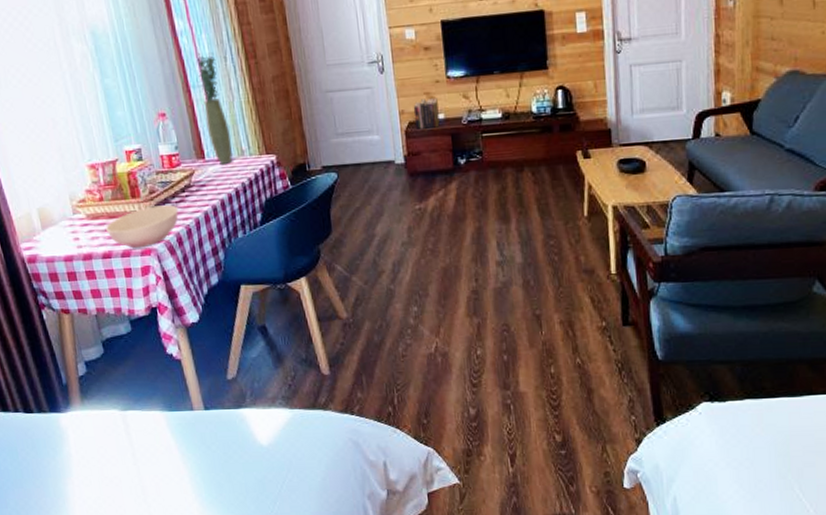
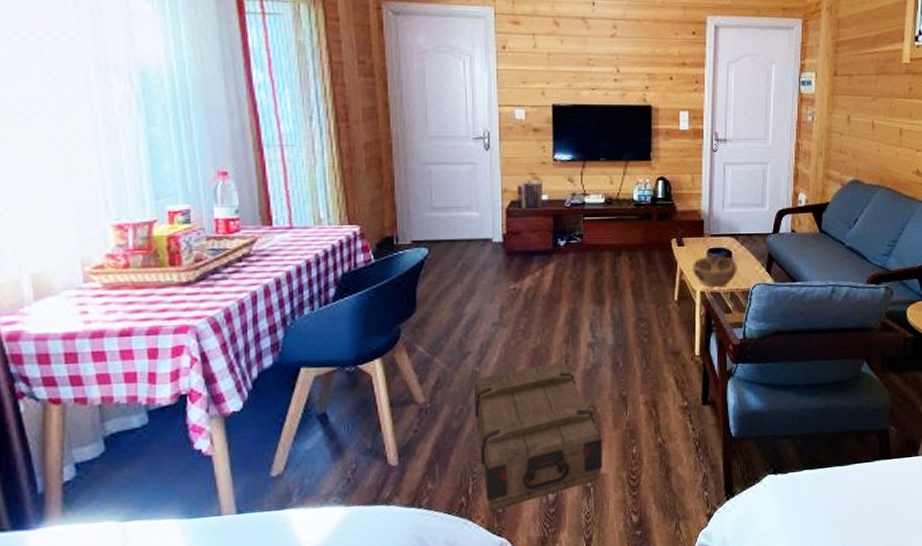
bowl: present [106,205,179,249] -> none [129,275,230,325]
vase: present [196,52,234,164] -> none [275,109,309,233]
ammo crate: none [390,279,521,422] -> present [474,360,602,512]
decorative bowl: none [602,166,653,202] -> present [693,255,737,288]

